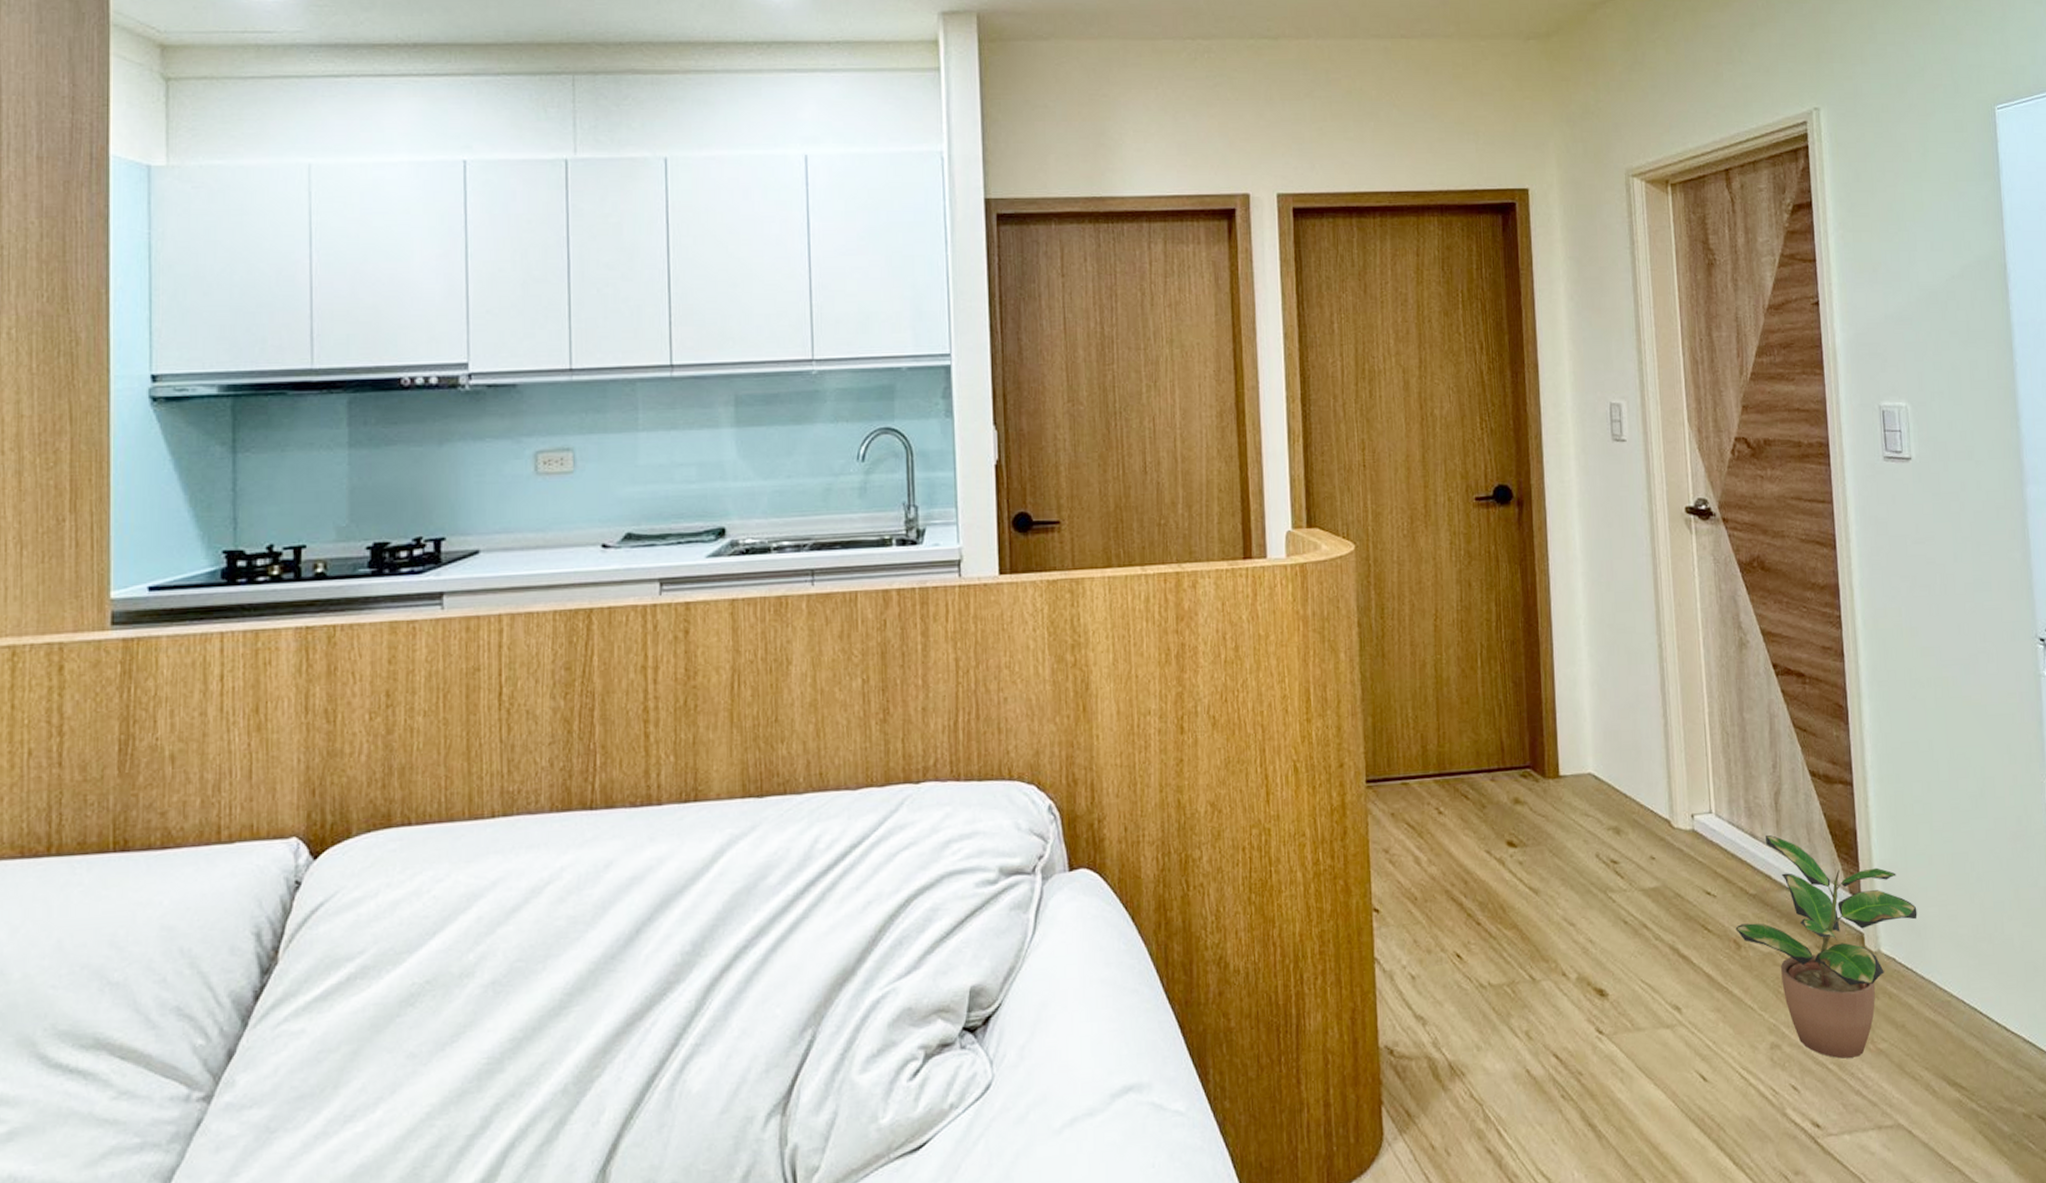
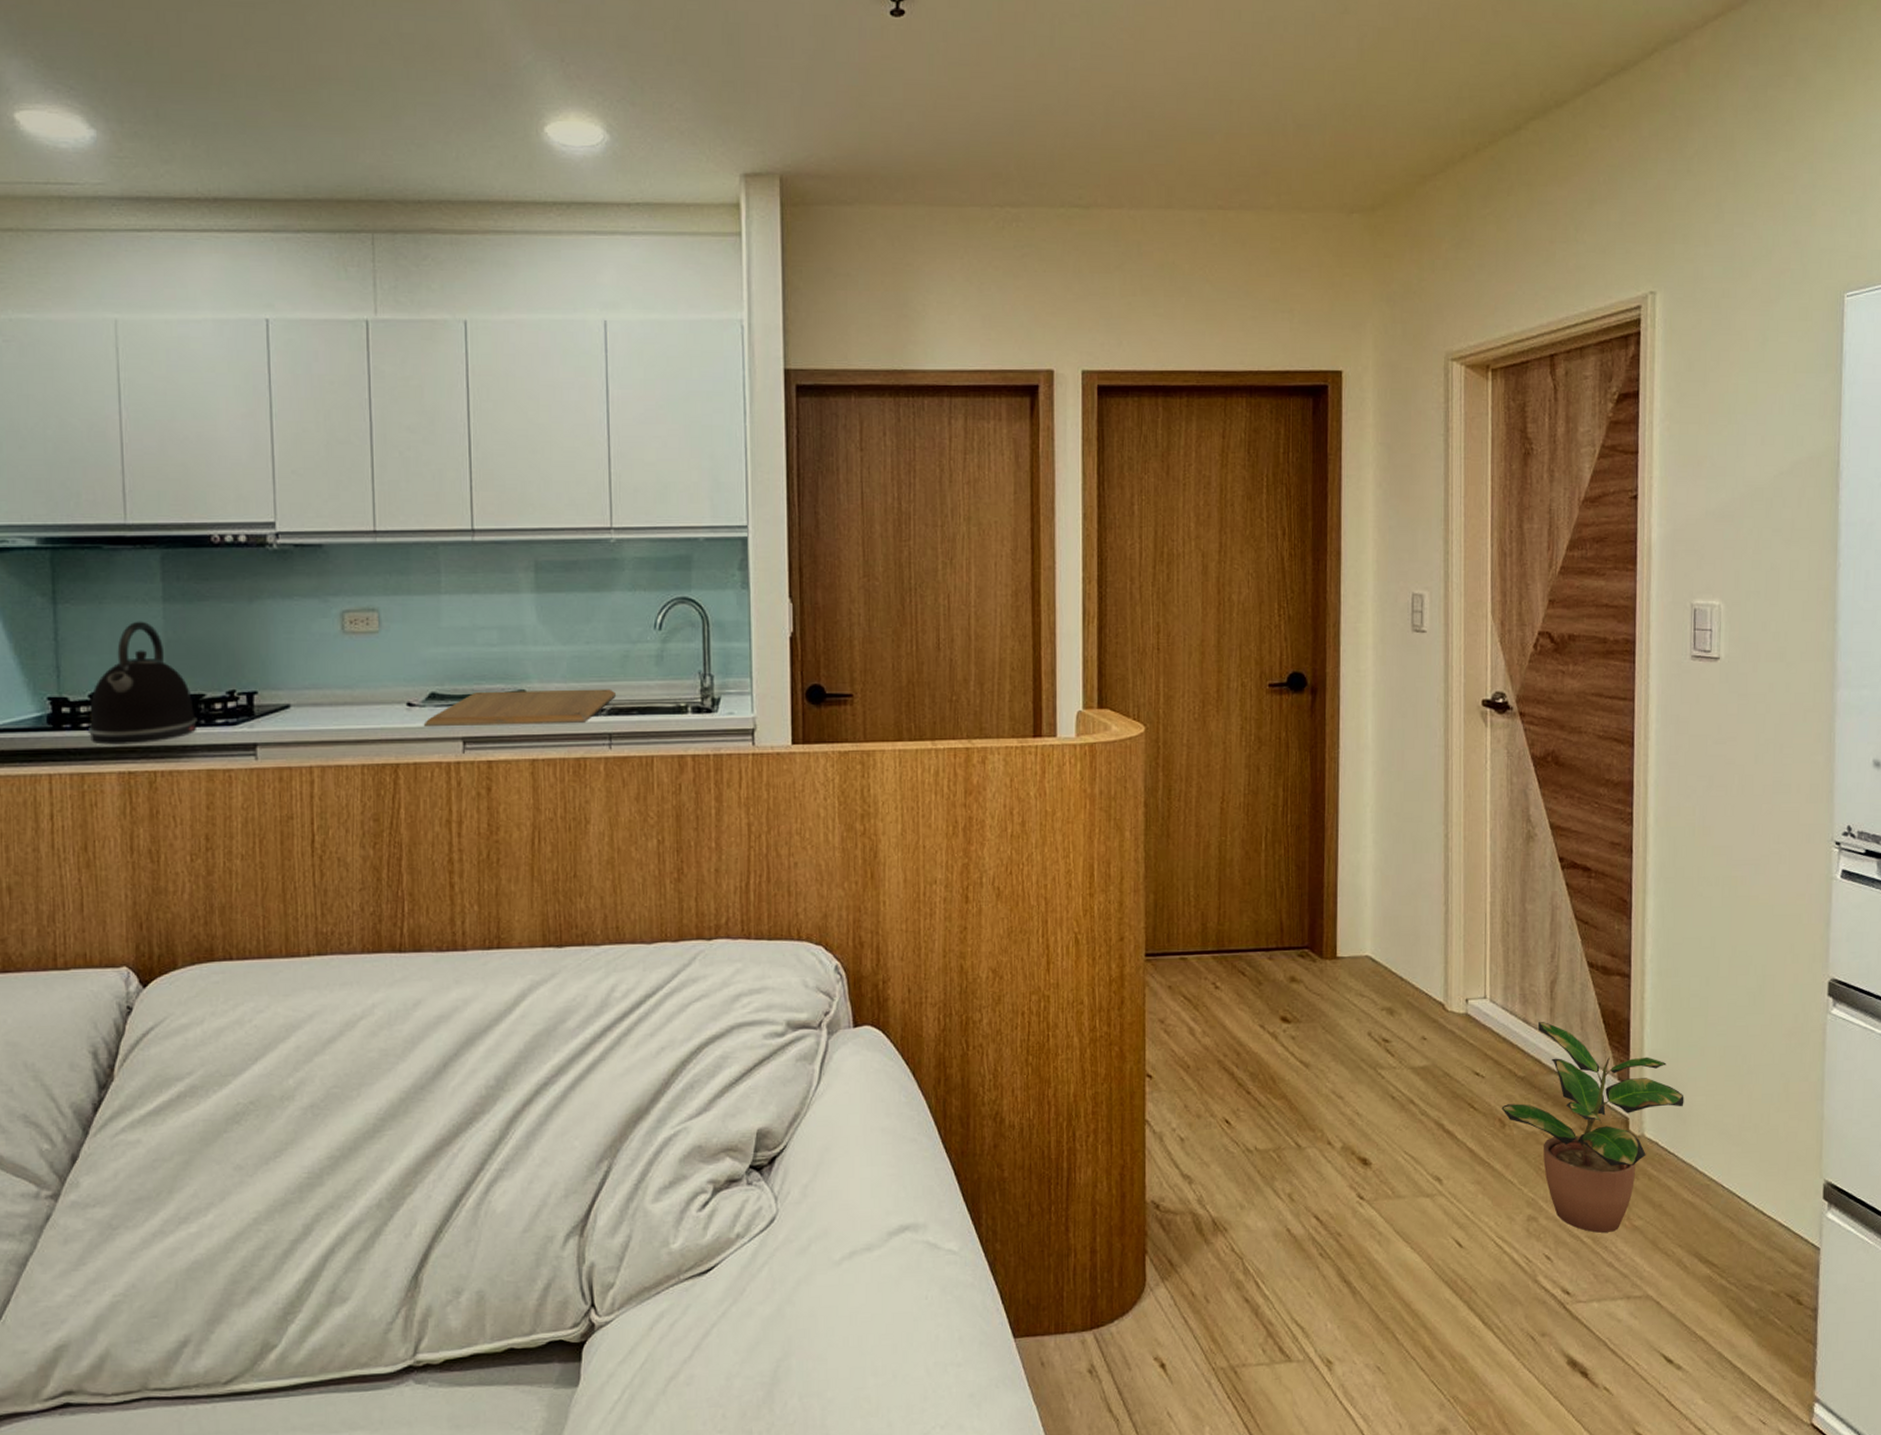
kettle: none [265,468,381,599] -> present [89,621,197,745]
chopping board: none [618,523,818,570] -> present [423,689,615,728]

